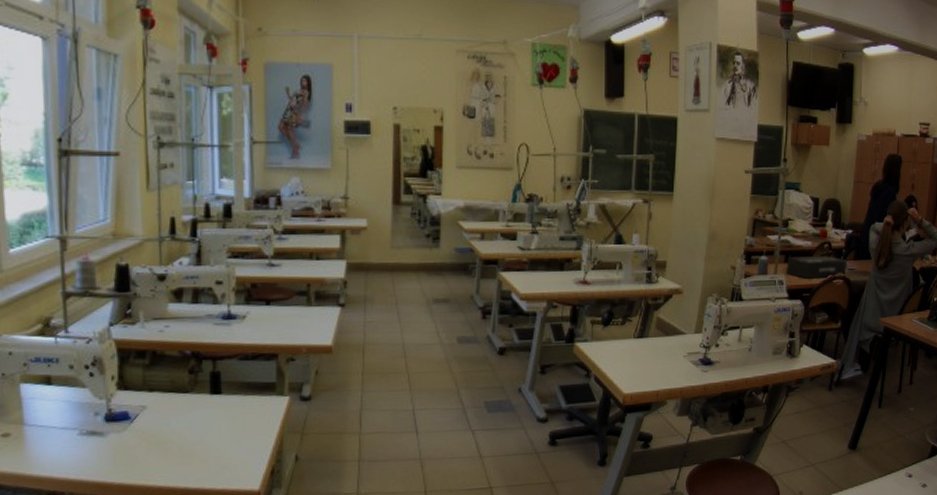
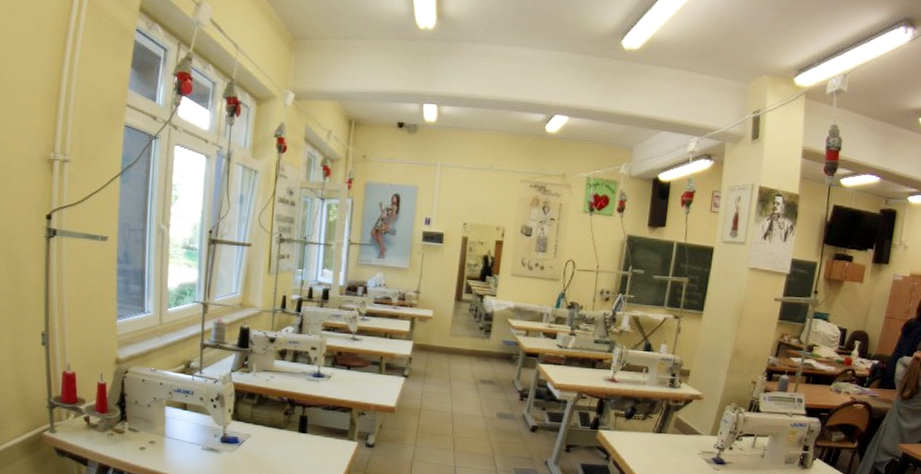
box: present [786,256,849,280] -> none [806,379,872,403]

